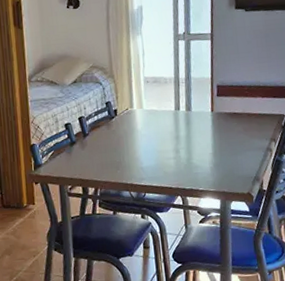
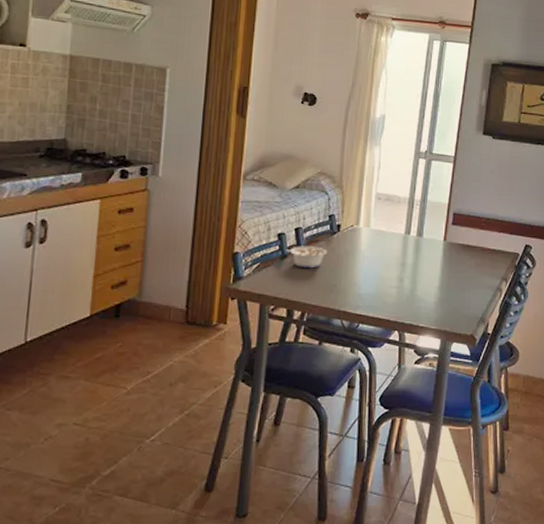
legume: none [74,131,110,151] -> present [287,246,328,269]

